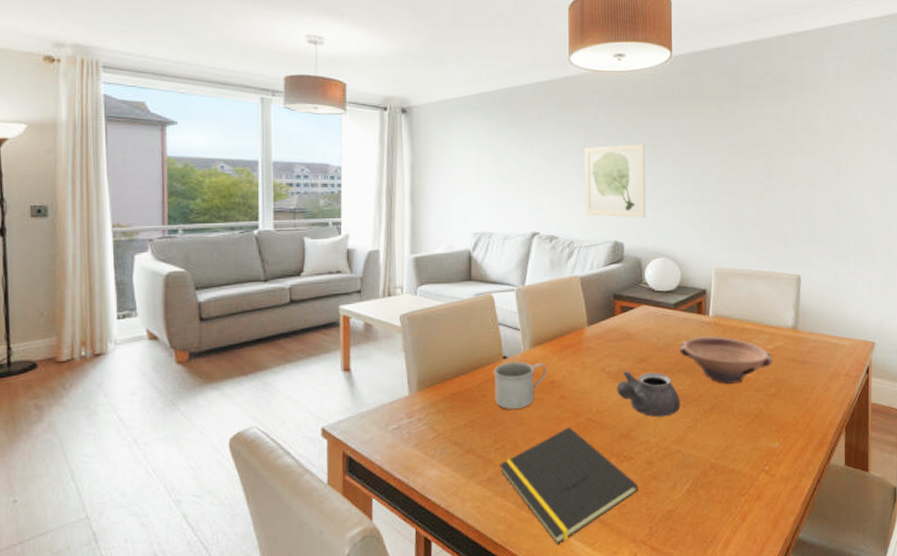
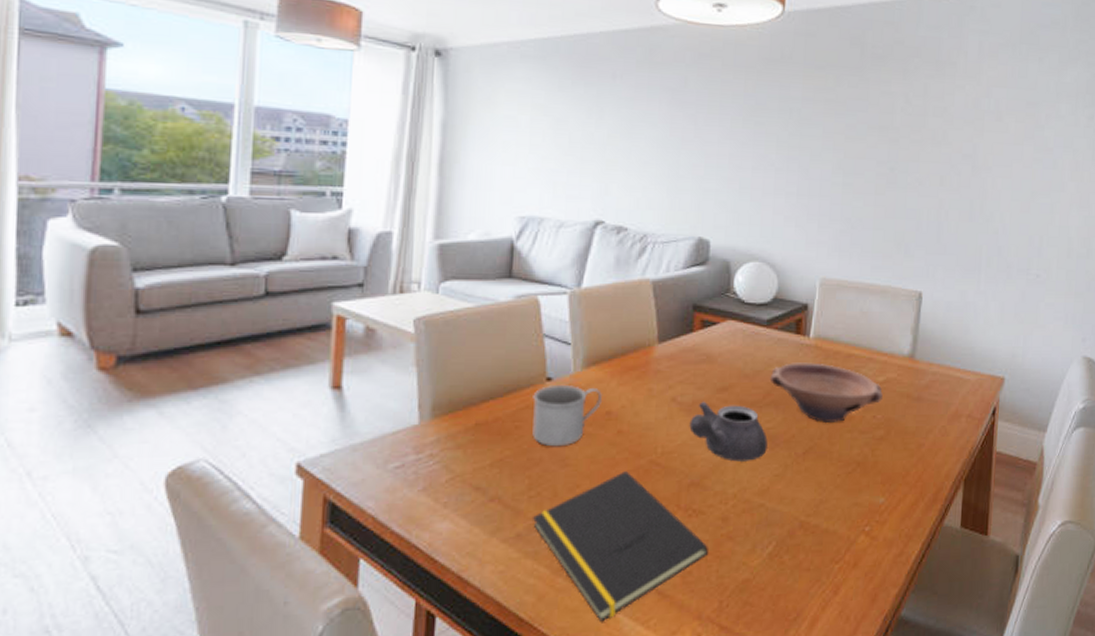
wall art: present [585,144,645,218] -> none [664,117,744,211]

